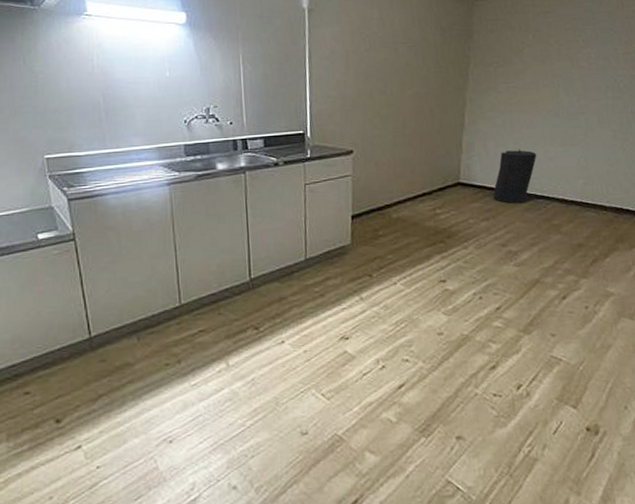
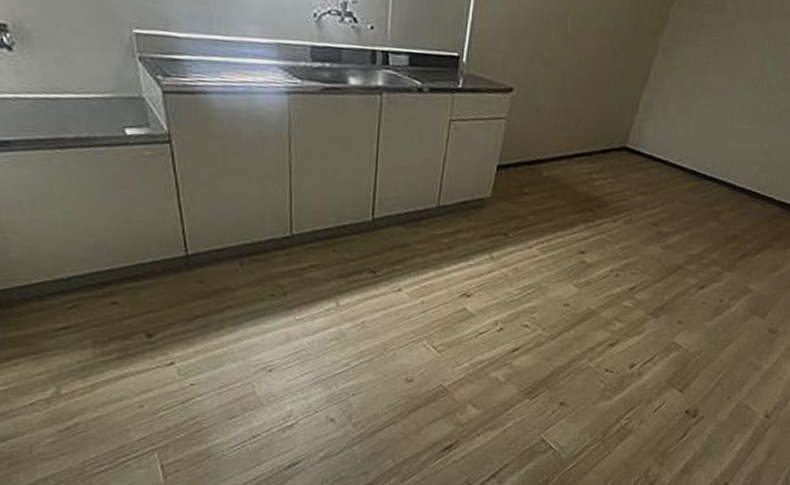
trash can: present [493,148,537,204] -> none [658,118,720,183]

